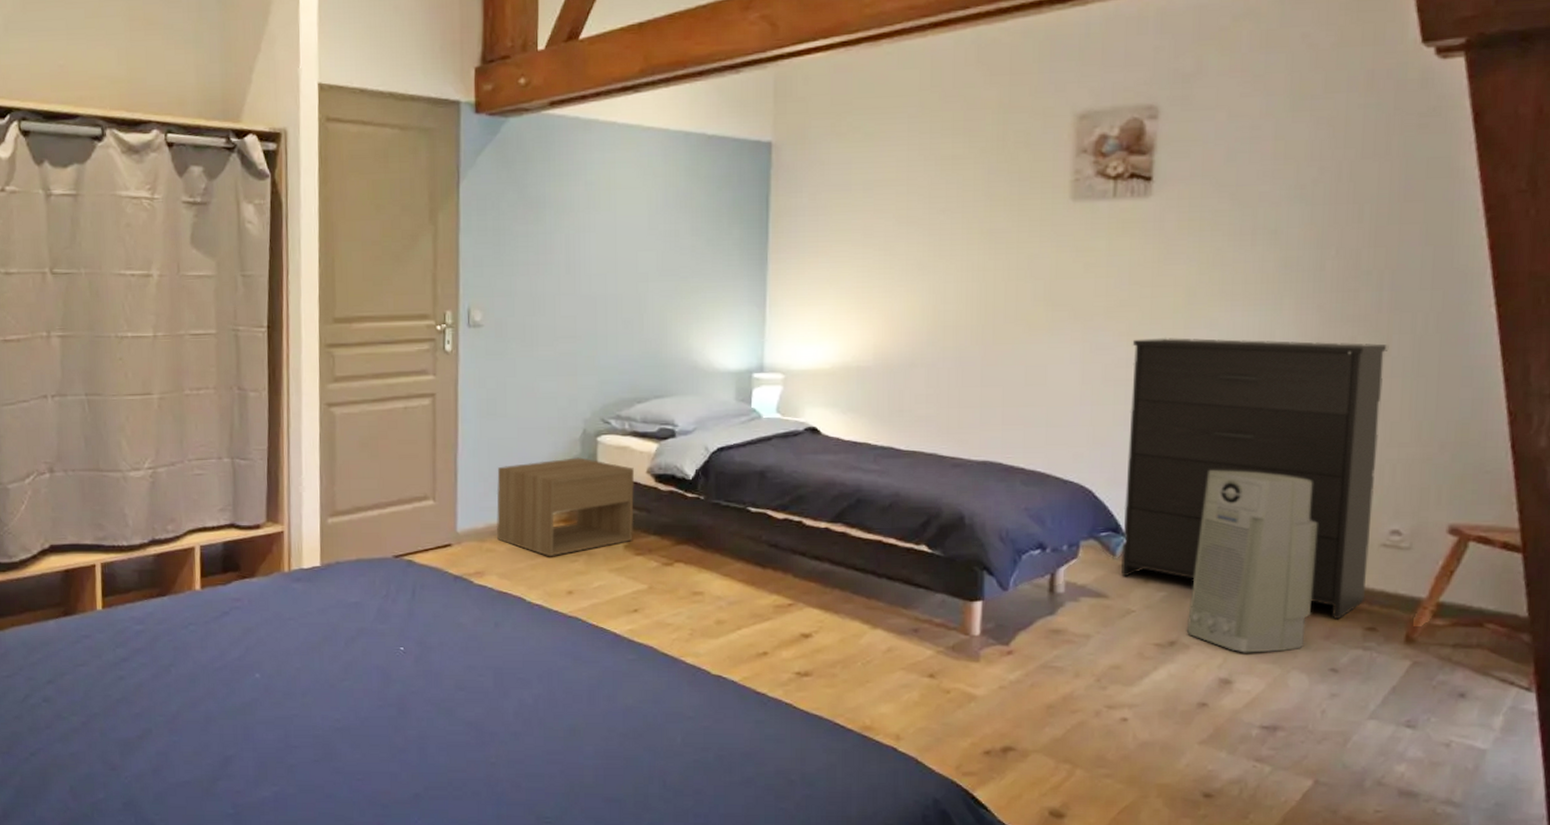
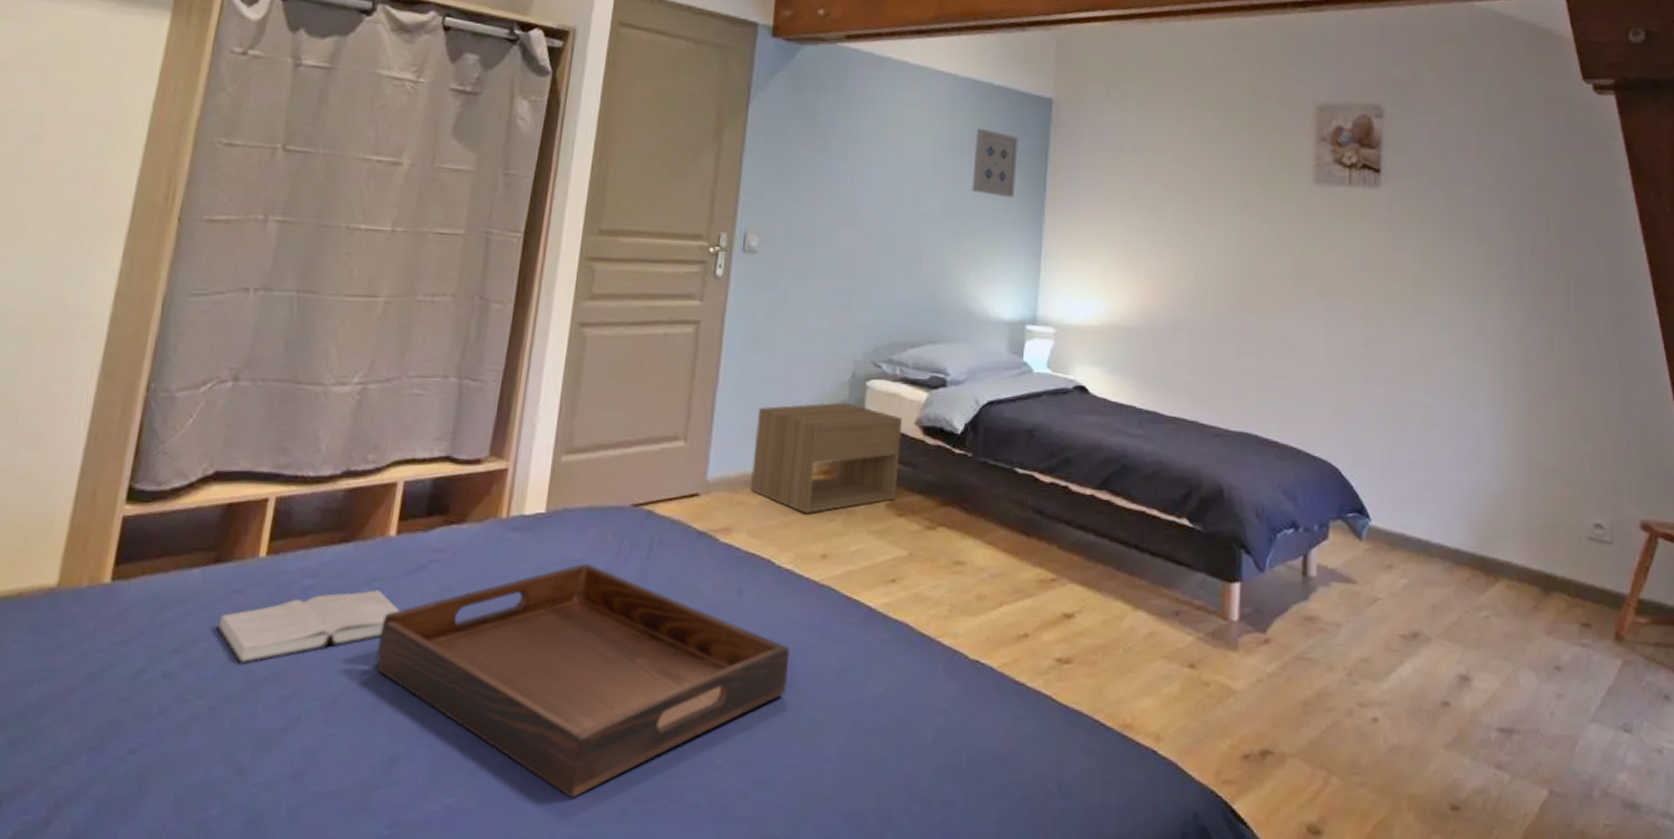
hardback book: none [75,632,214,692] -> present [216,590,400,666]
serving tray: none [200,606,546,787] -> present [376,564,790,798]
wall art: none [689,181,737,250] -> present [971,128,1018,198]
dresser: present [1121,338,1389,620] -> none [1367,319,1579,614]
air purifier: present [1186,470,1318,653] -> none [1427,454,1535,648]

